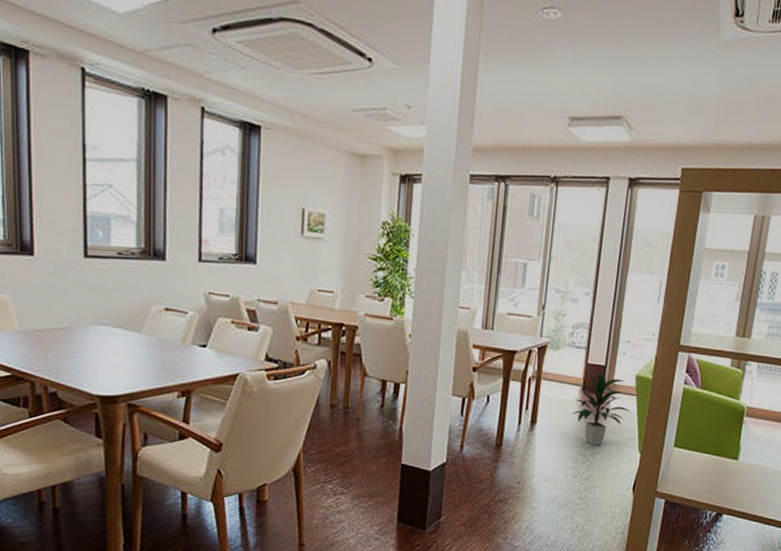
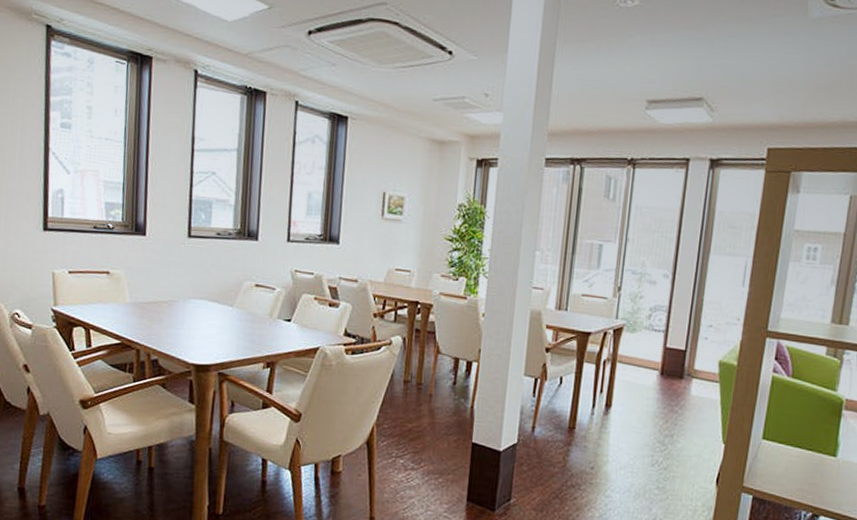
indoor plant: present [572,371,632,446] -> none [649,356,715,434]

